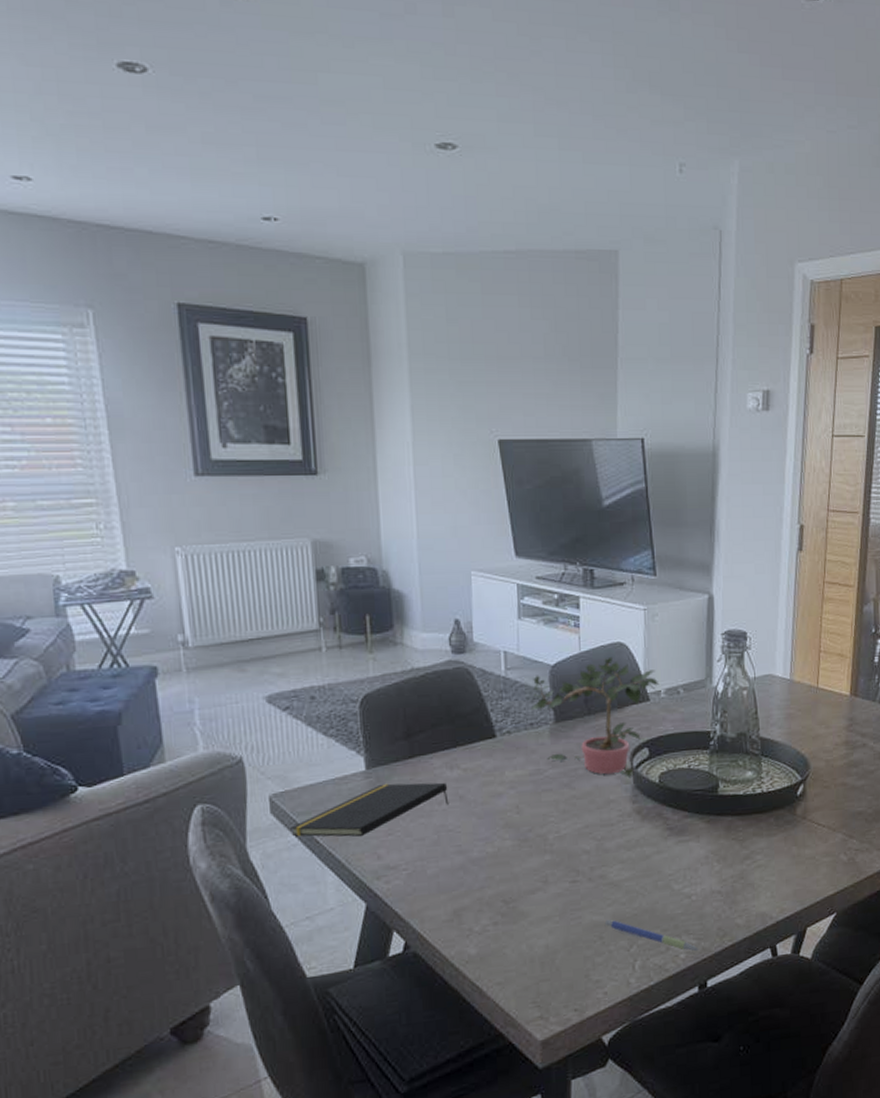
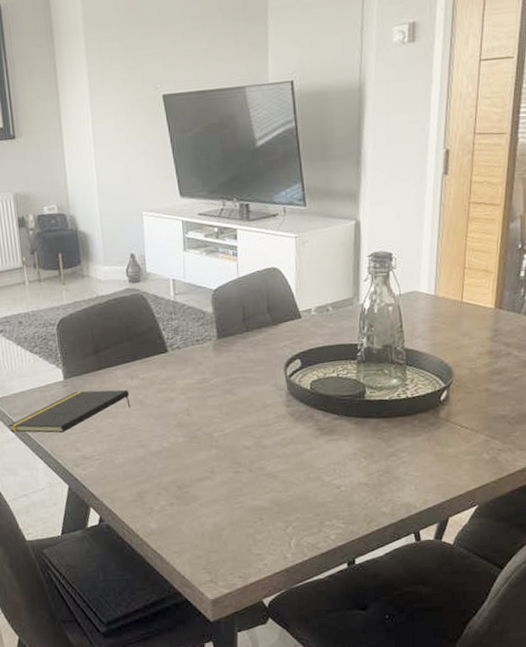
potted plant: present [530,656,660,777] -> none [196,280,310,385]
pen: present [606,919,699,952] -> none [264,504,347,534]

